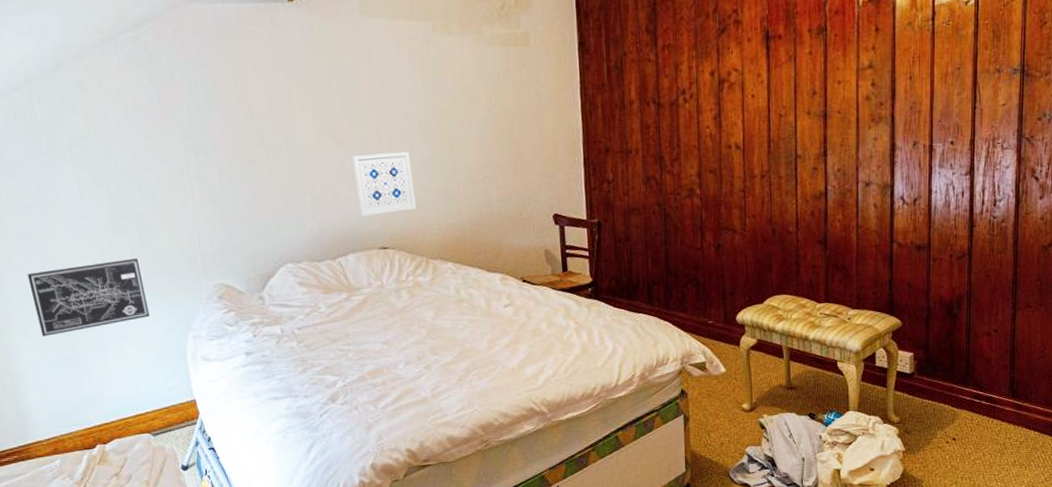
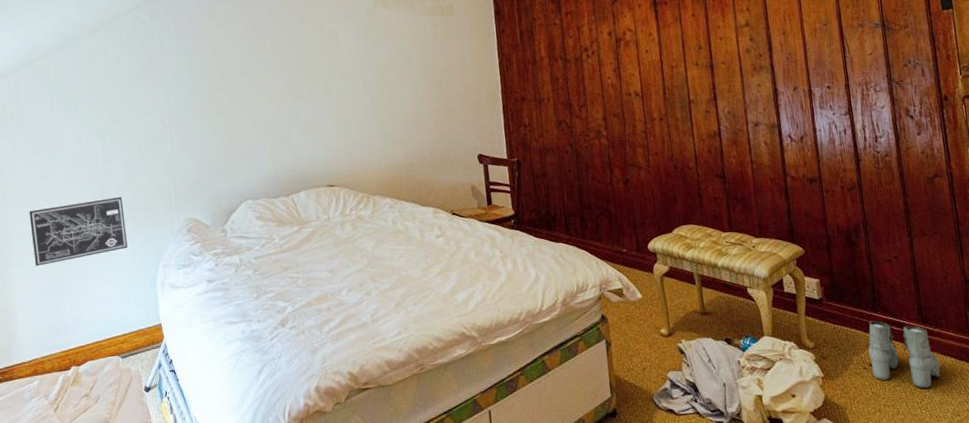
wall art: present [353,151,417,216] -> none [306,103,359,158]
boots: none [953,395,1023,462] -> present [868,320,940,389]

